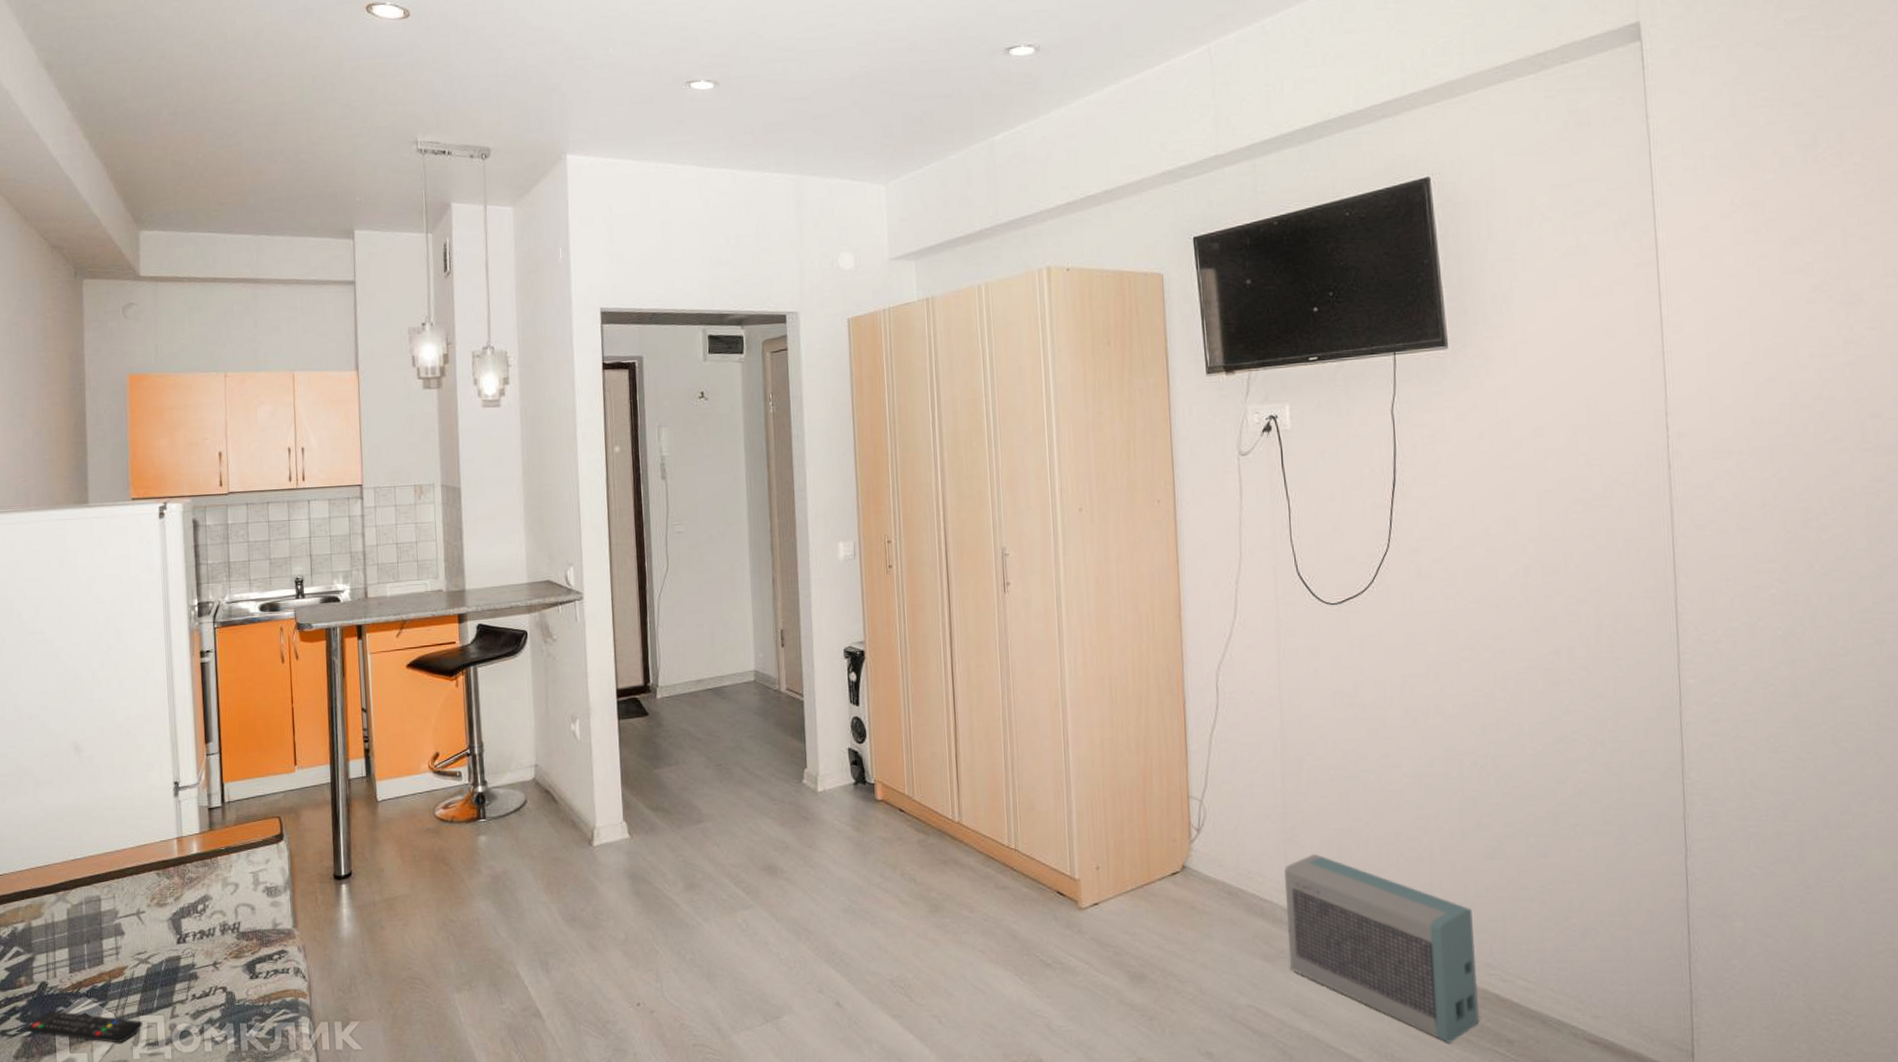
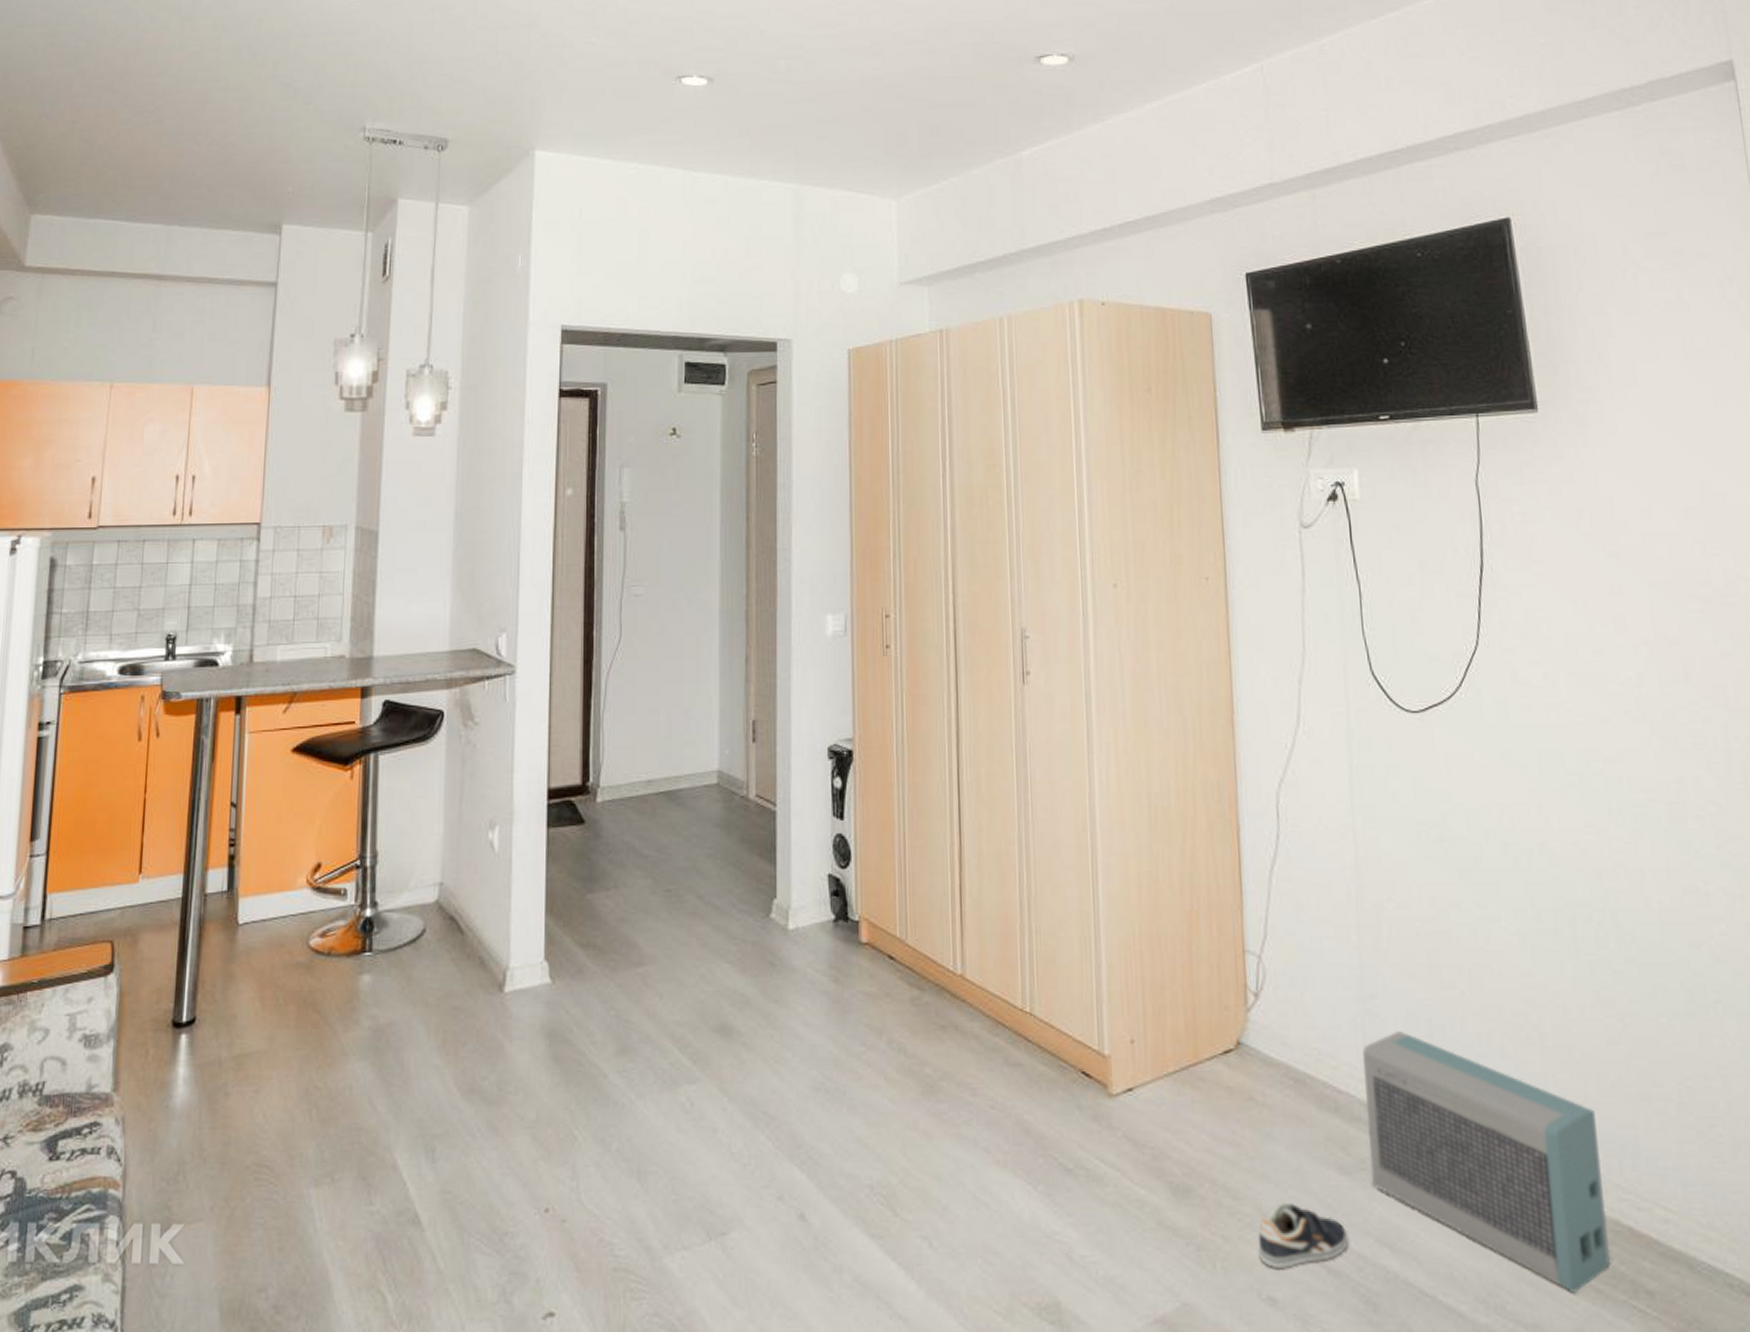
sneaker: none [1198,983,1271,1032] -> present [1258,1202,1349,1270]

